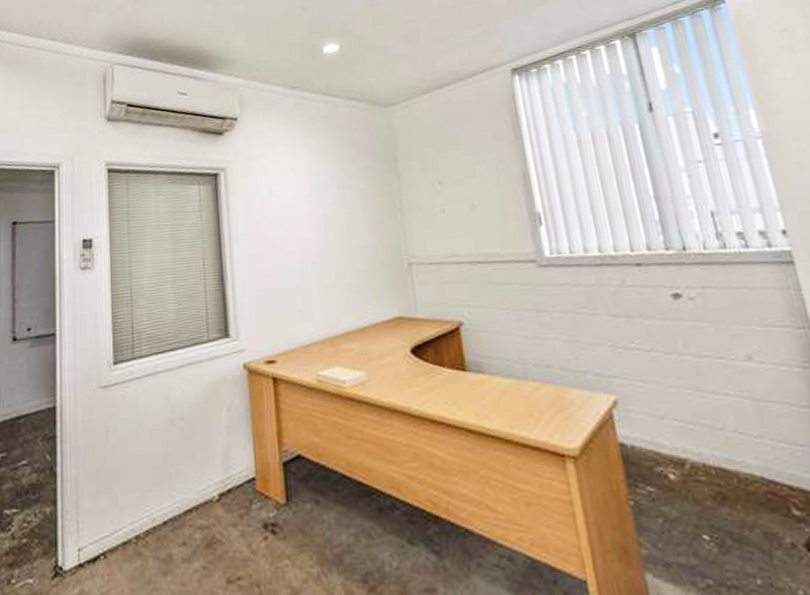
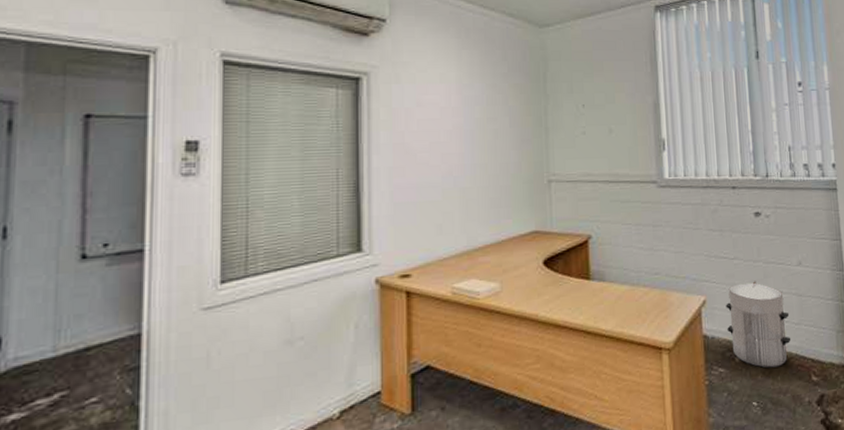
waste bin: none [646,378,751,492] -> present [726,281,791,368]

